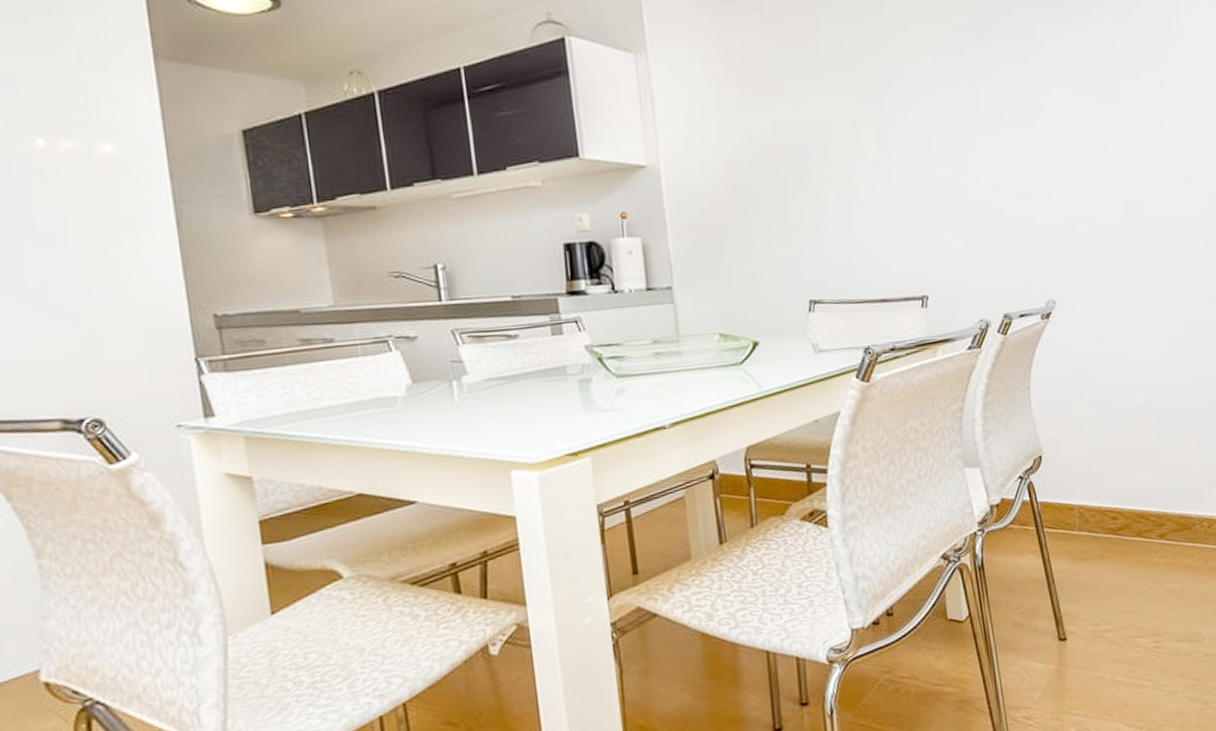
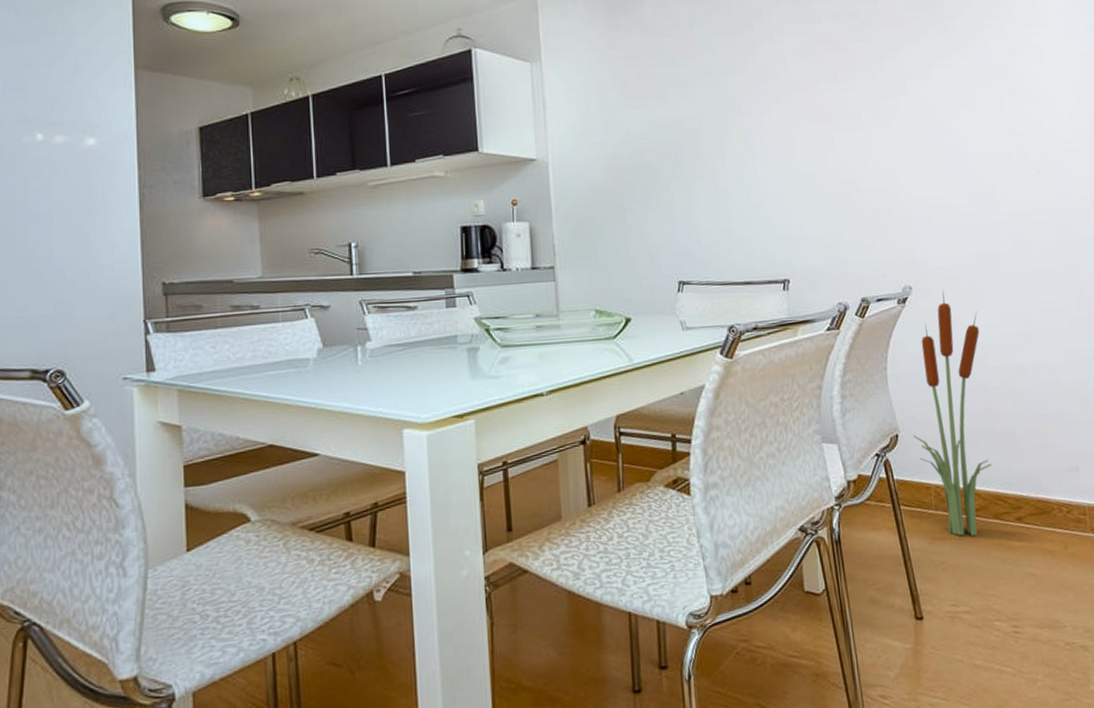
decorative plant: none [1056,303,1135,556] -> present [913,290,992,537]

